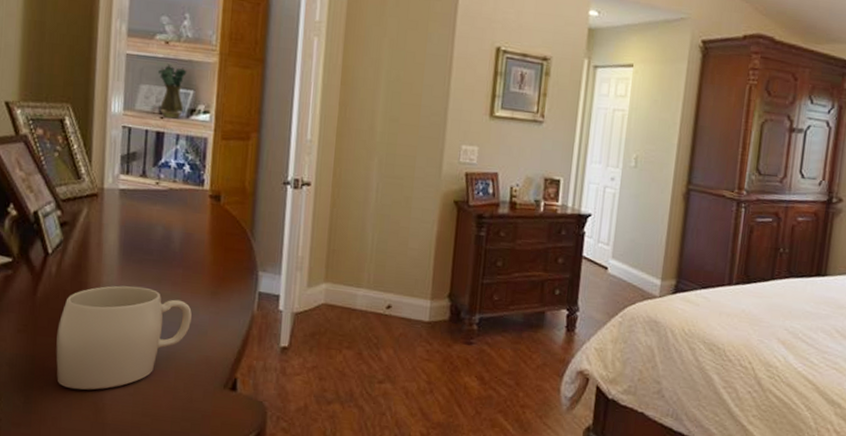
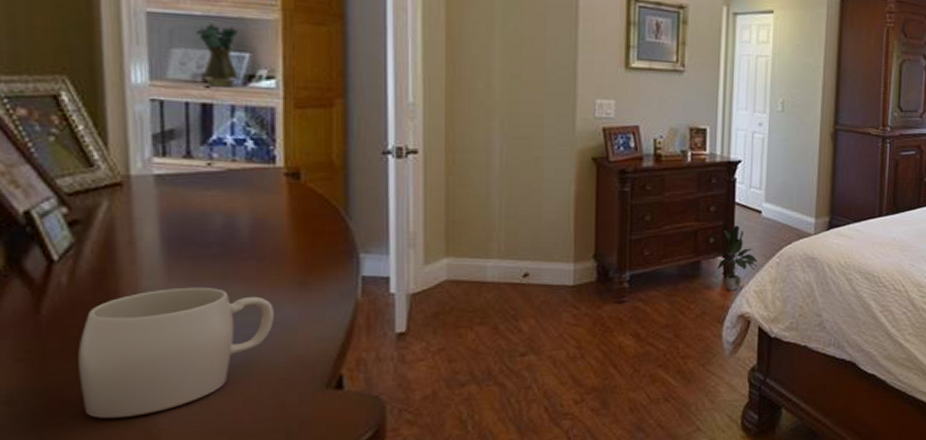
potted plant: none [556,280,601,346] -> present [711,226,758,291]

